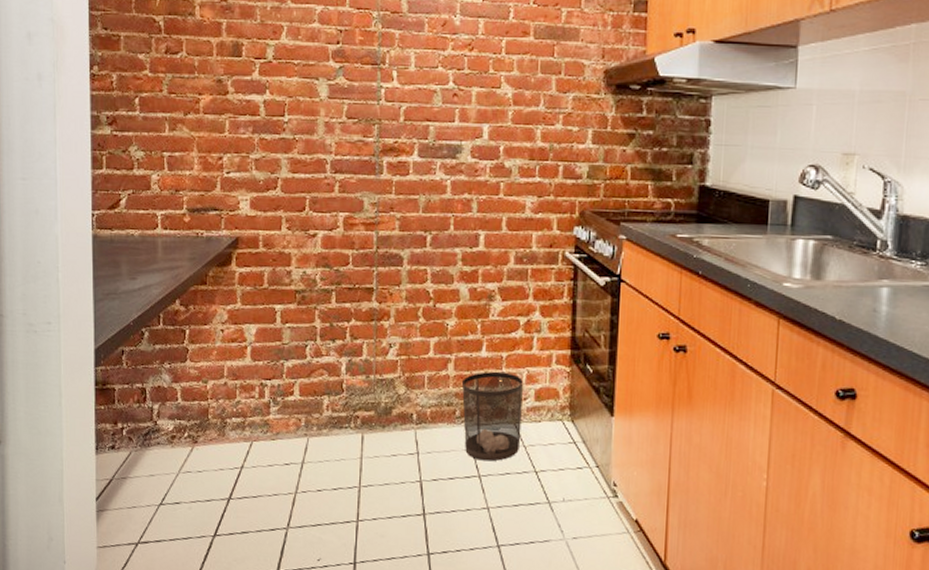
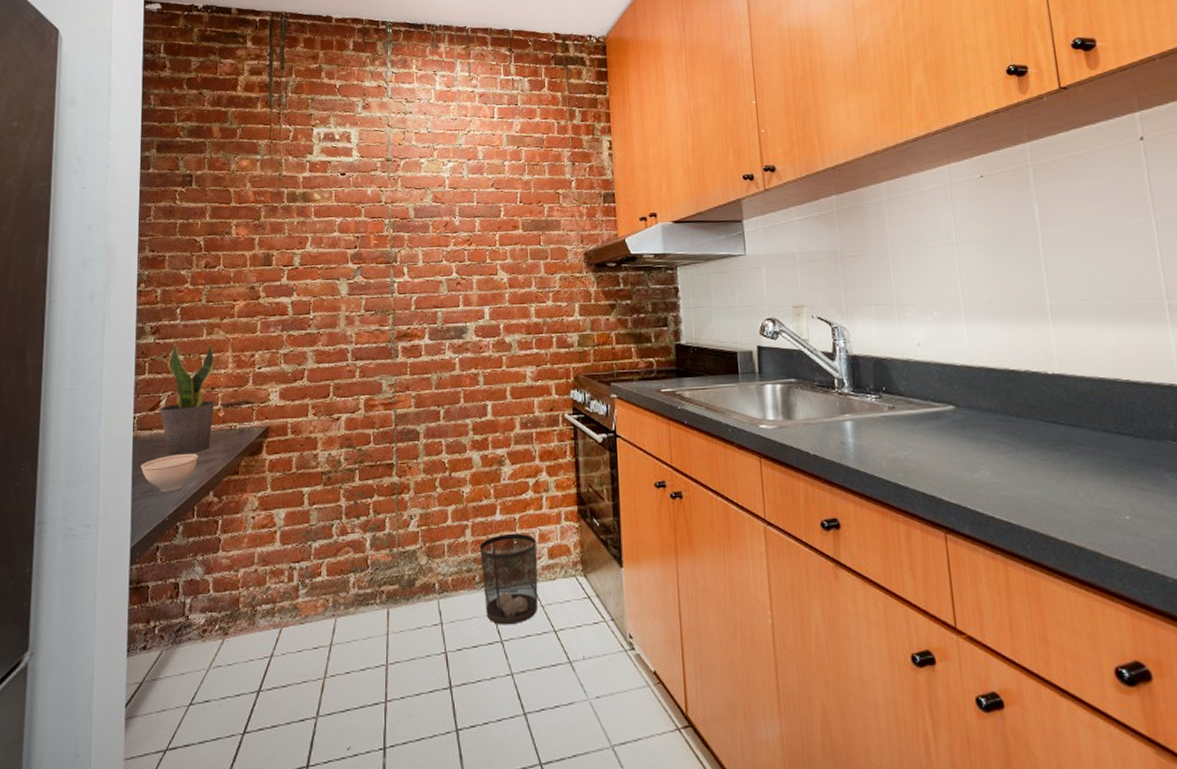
bowl: none [102,258,164,297] -> present [140,454,199,493]
potted plant: none [119,138,181,259] -> present [159,344,216,455]

